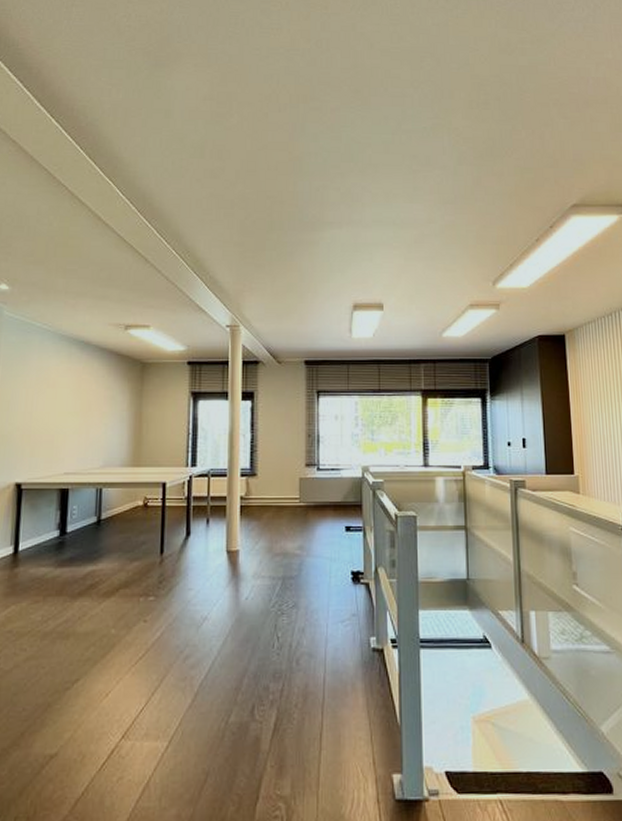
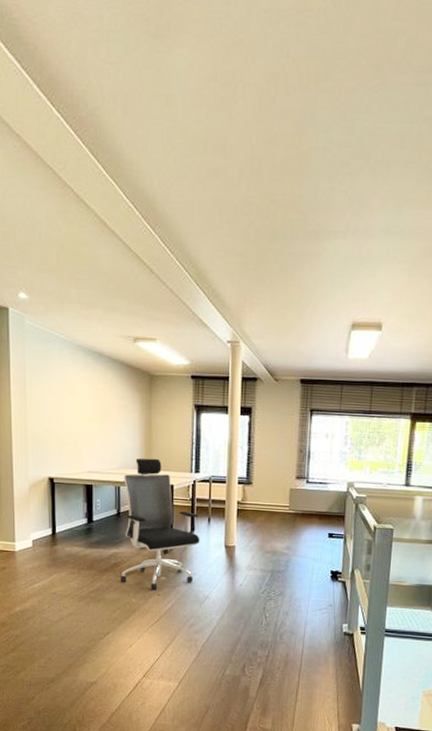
office chair: none [97,453,197,616] -> present [120,458,200,590]

